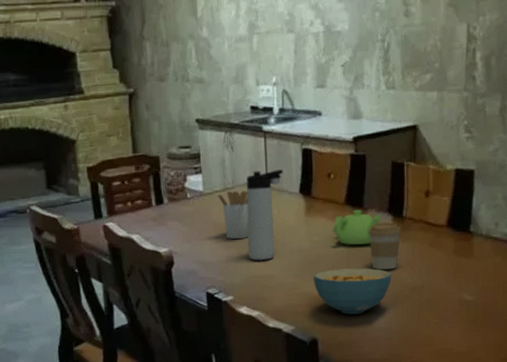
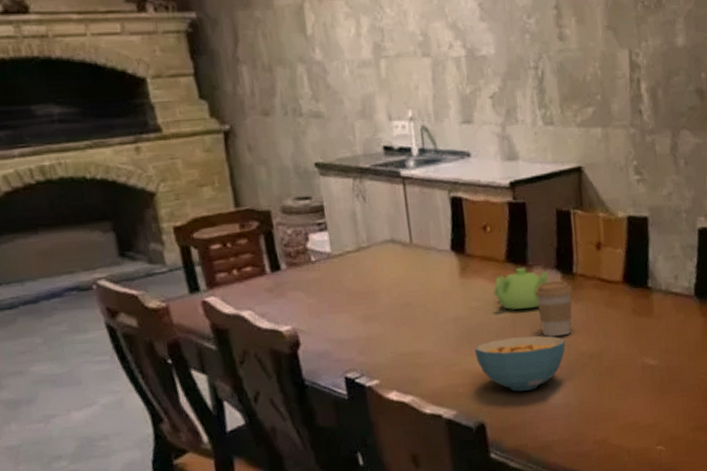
utensil holder: present [217,190,249,239] -> none [349,250,393,310]
thermos bottle: present [246,169,284,260] -> none [385,223,430,334]

